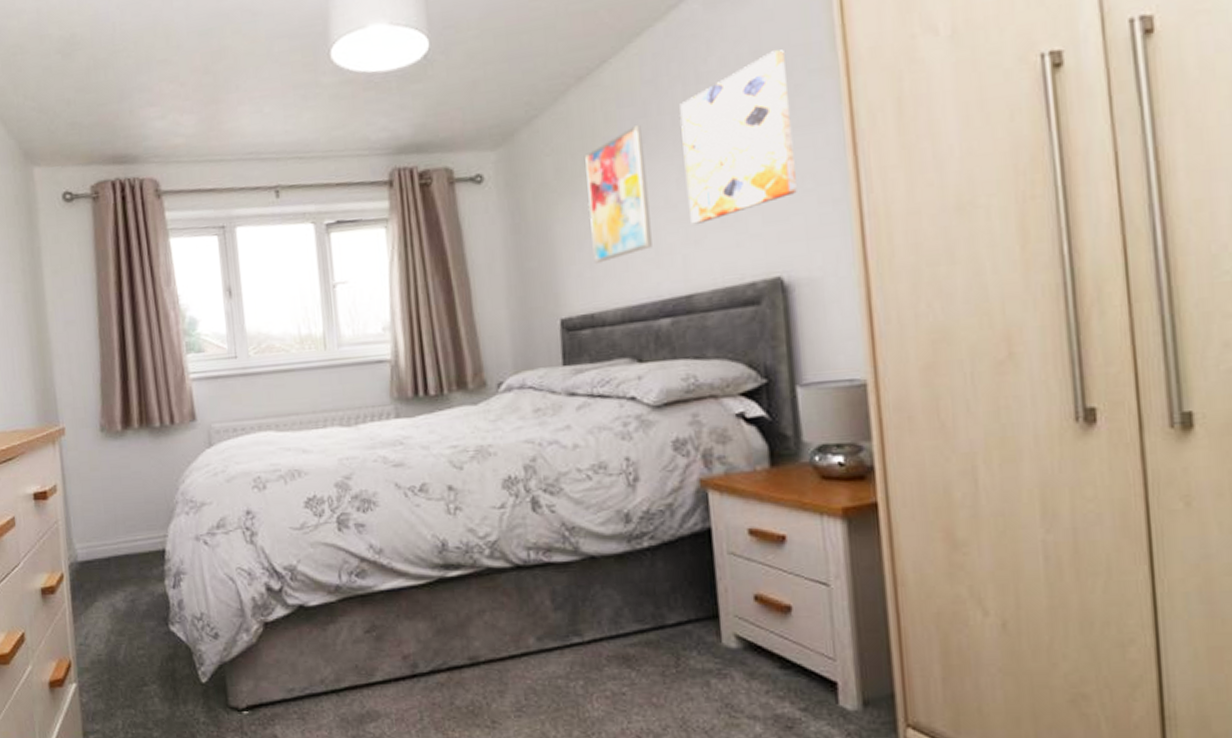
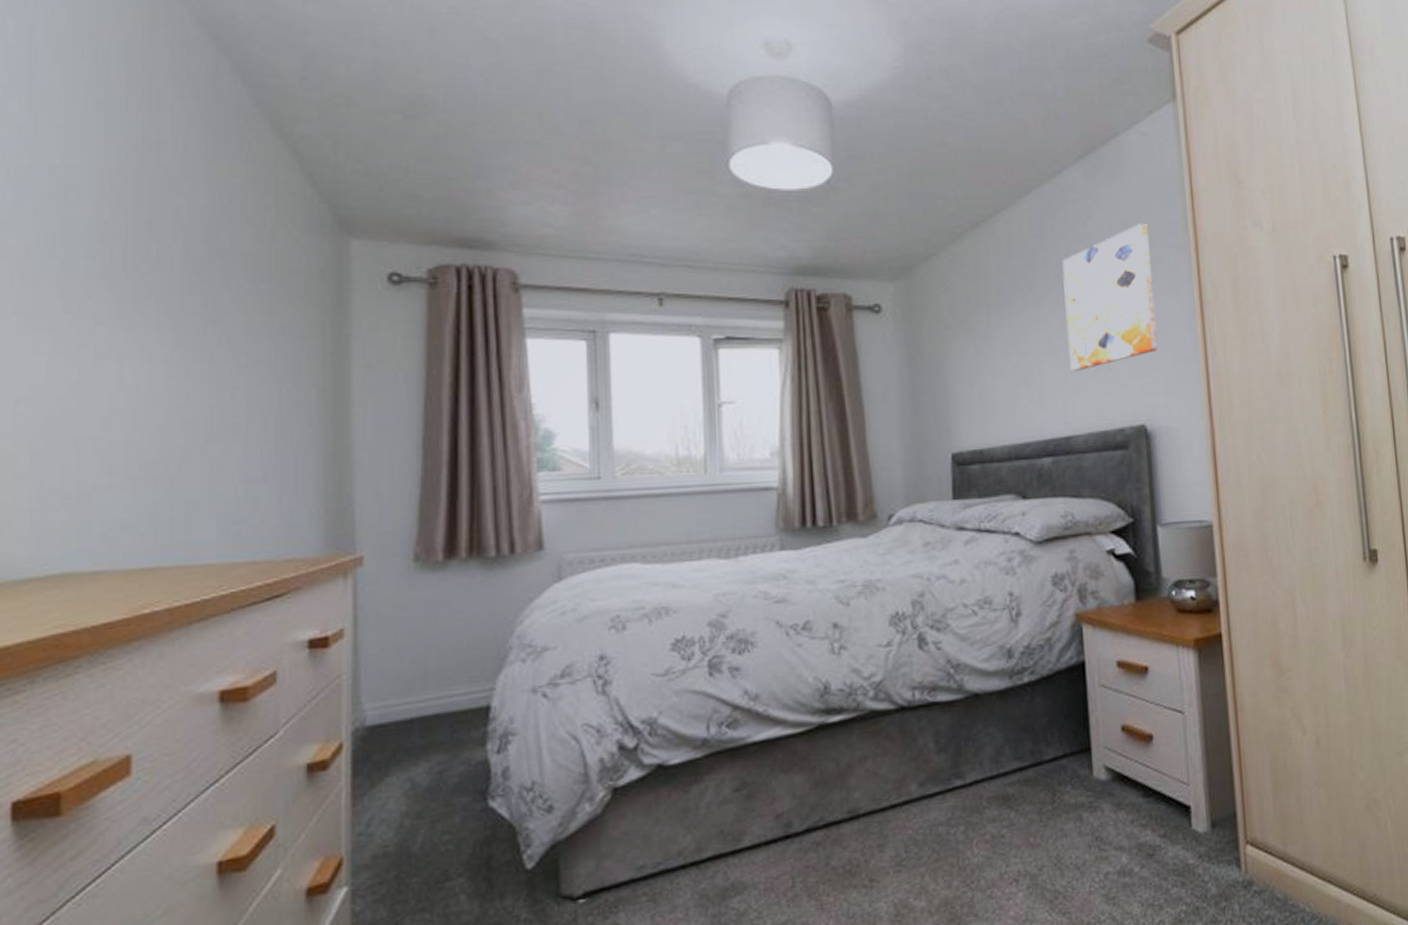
wall art: present [585,125,652,263] -> none [978,275,1037,401]

